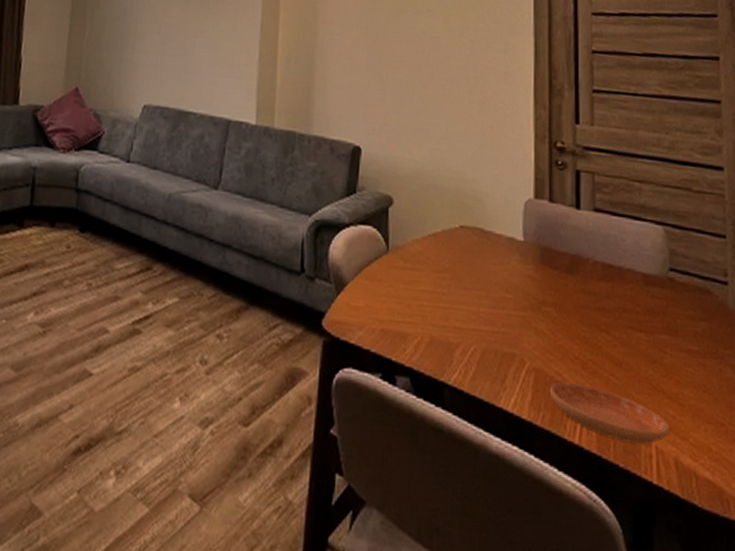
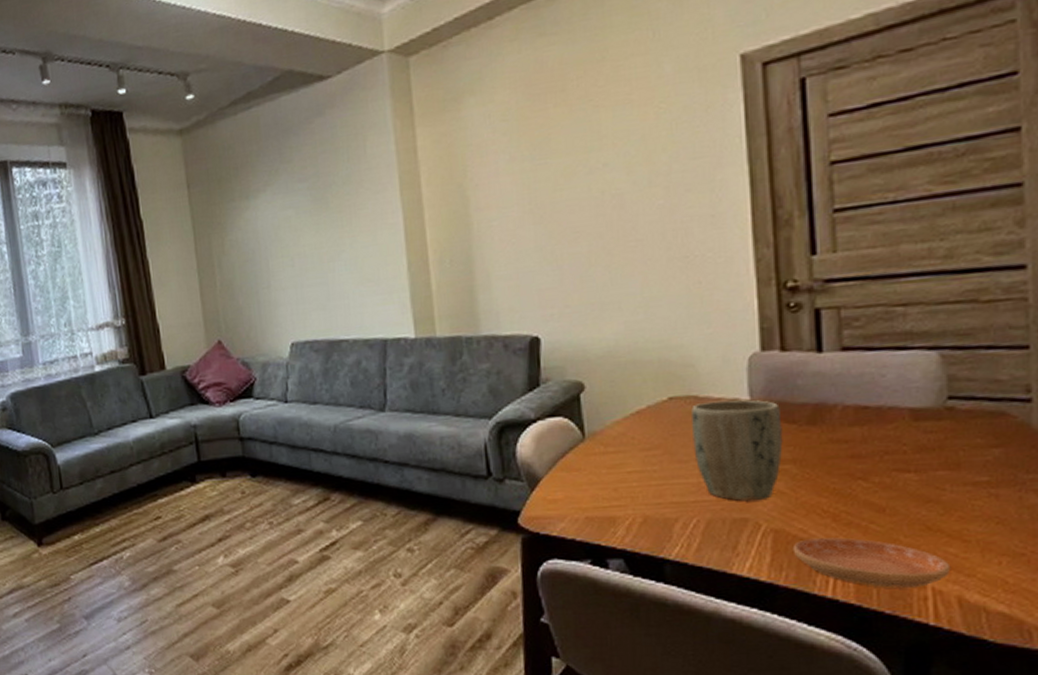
plant pot: none [476,236,547,338] -> present [691,399,783,501]

